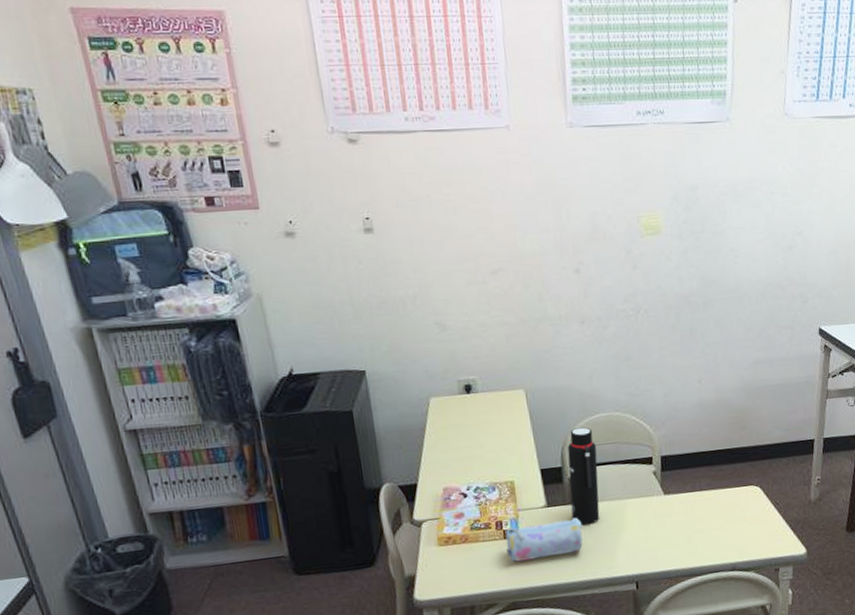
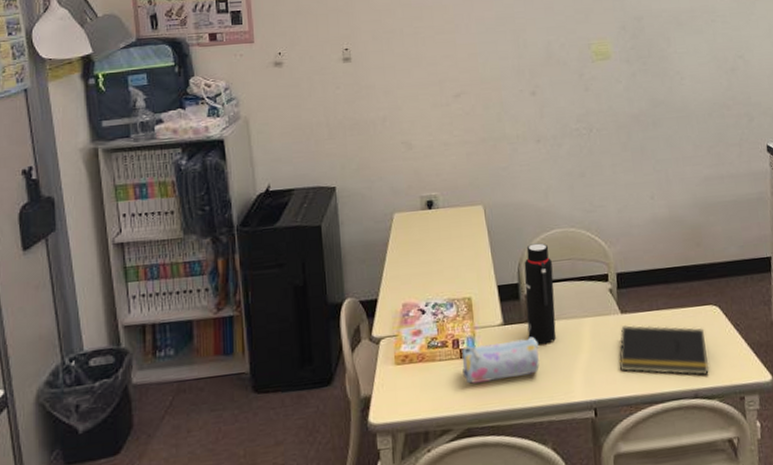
notepad: none [661,505,748,551] -> present [619,325,710,376]

